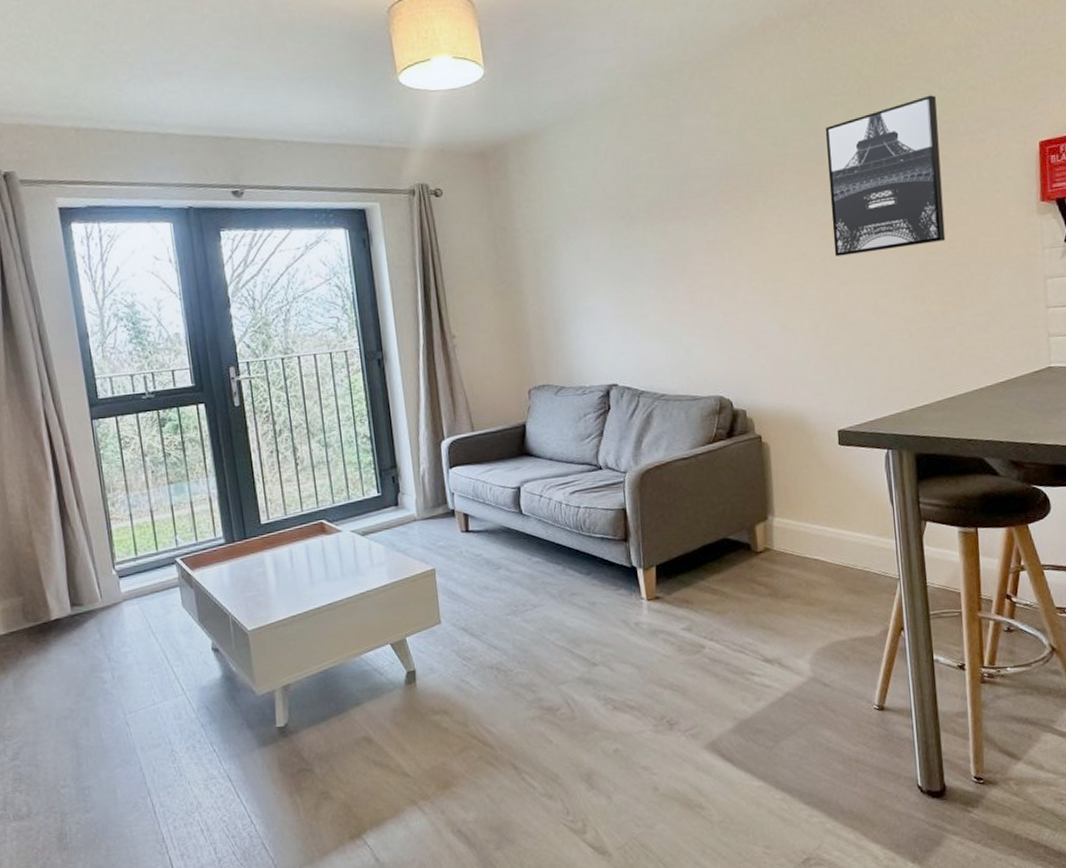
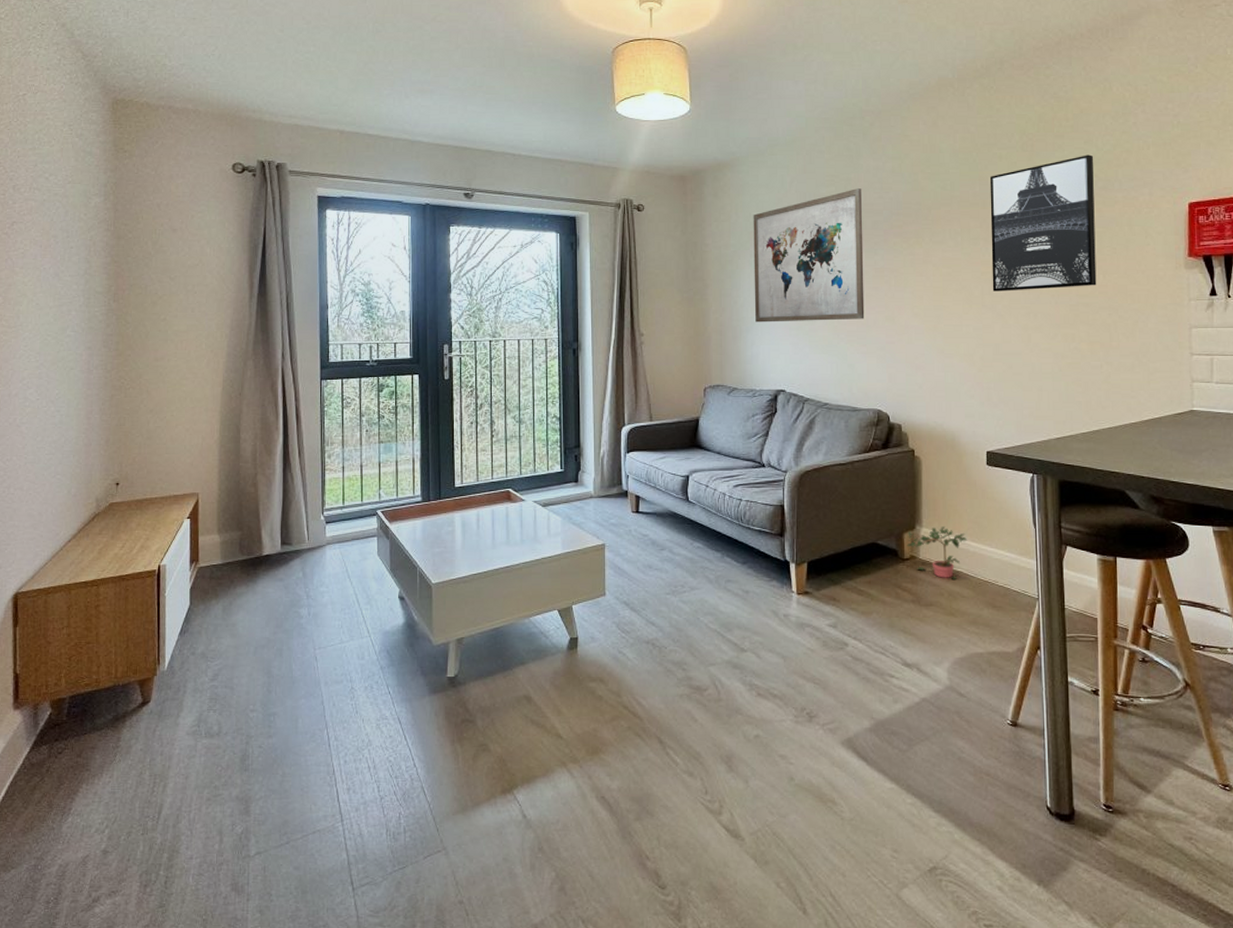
wall art: none [566,152,699,313] -> present [753,188,865,323]
potted plant: none [760,514,822,568] -> present [907,526,967,579]

